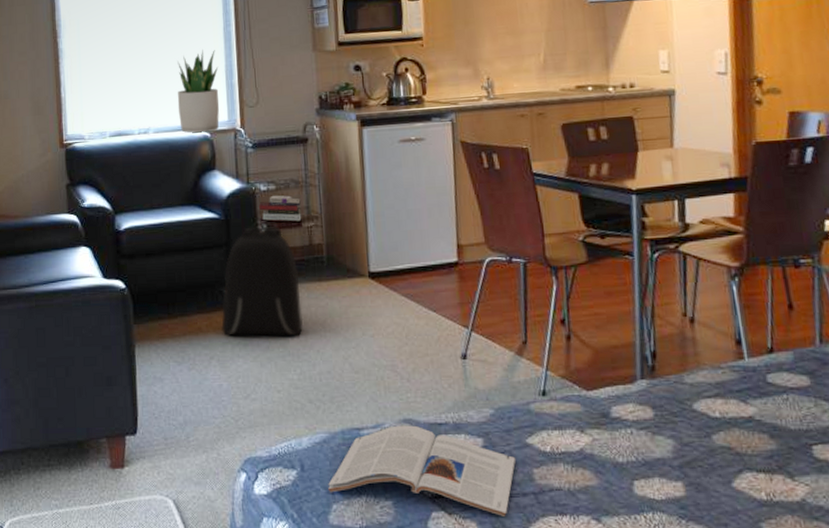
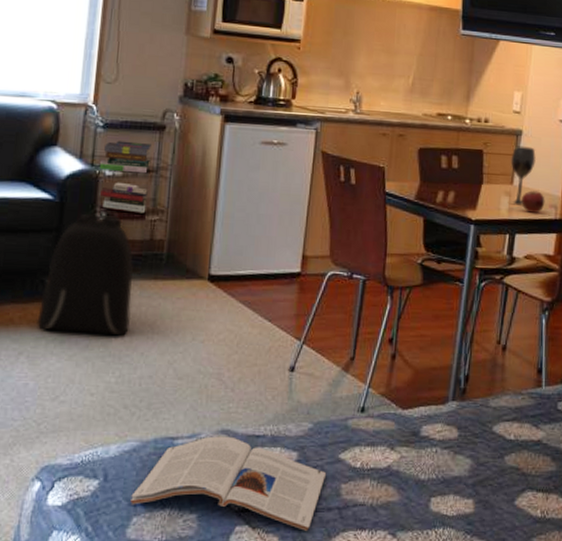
planter: present [177,50,219,133] -> none [23,11,78,104]
books: none [254,156,299,186] -> present [99,140,152,174]
wine glass: none [666,105,696,169] -> present [508,146,536,206]
fruit: none [686,151,715,175] -> present [521,190,545,213]

